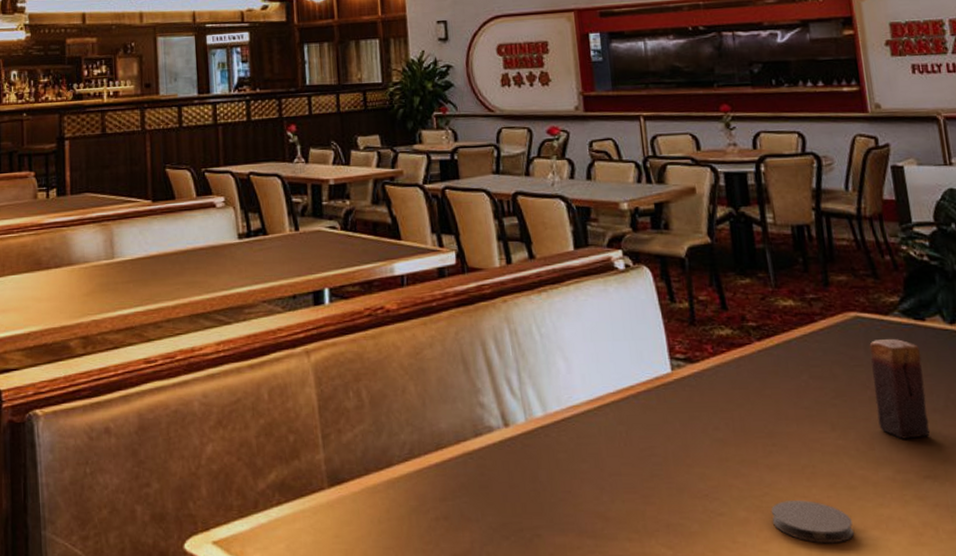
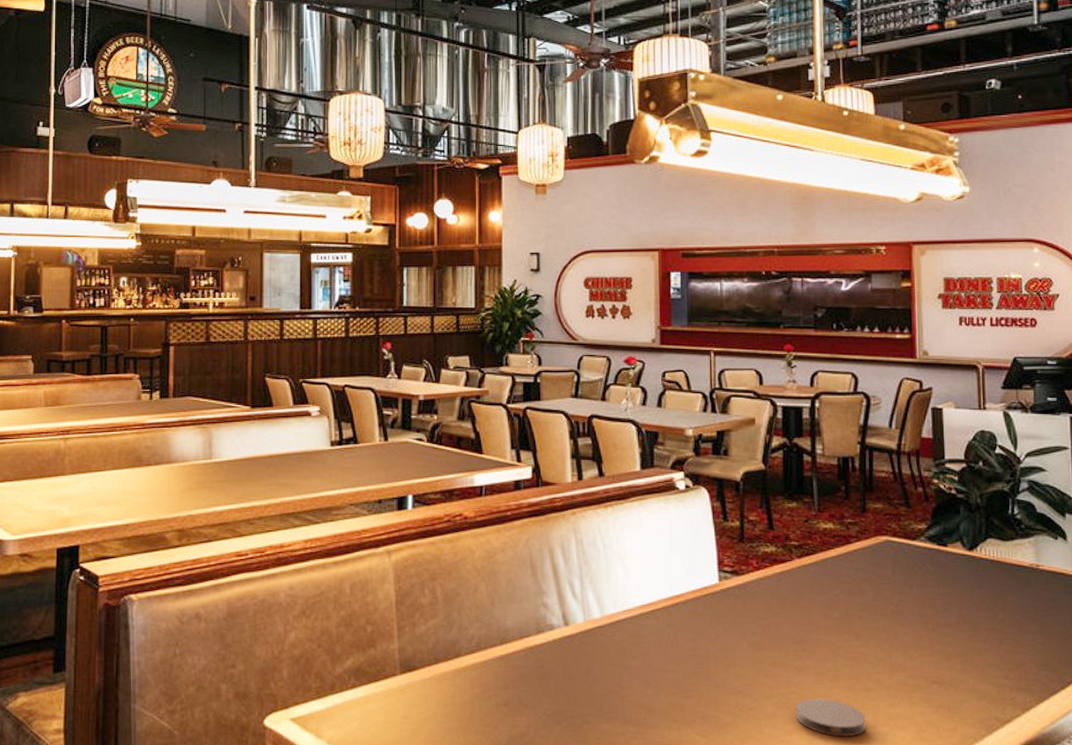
candle: present [869,338,930,439] -> none [896,560,942,649]

